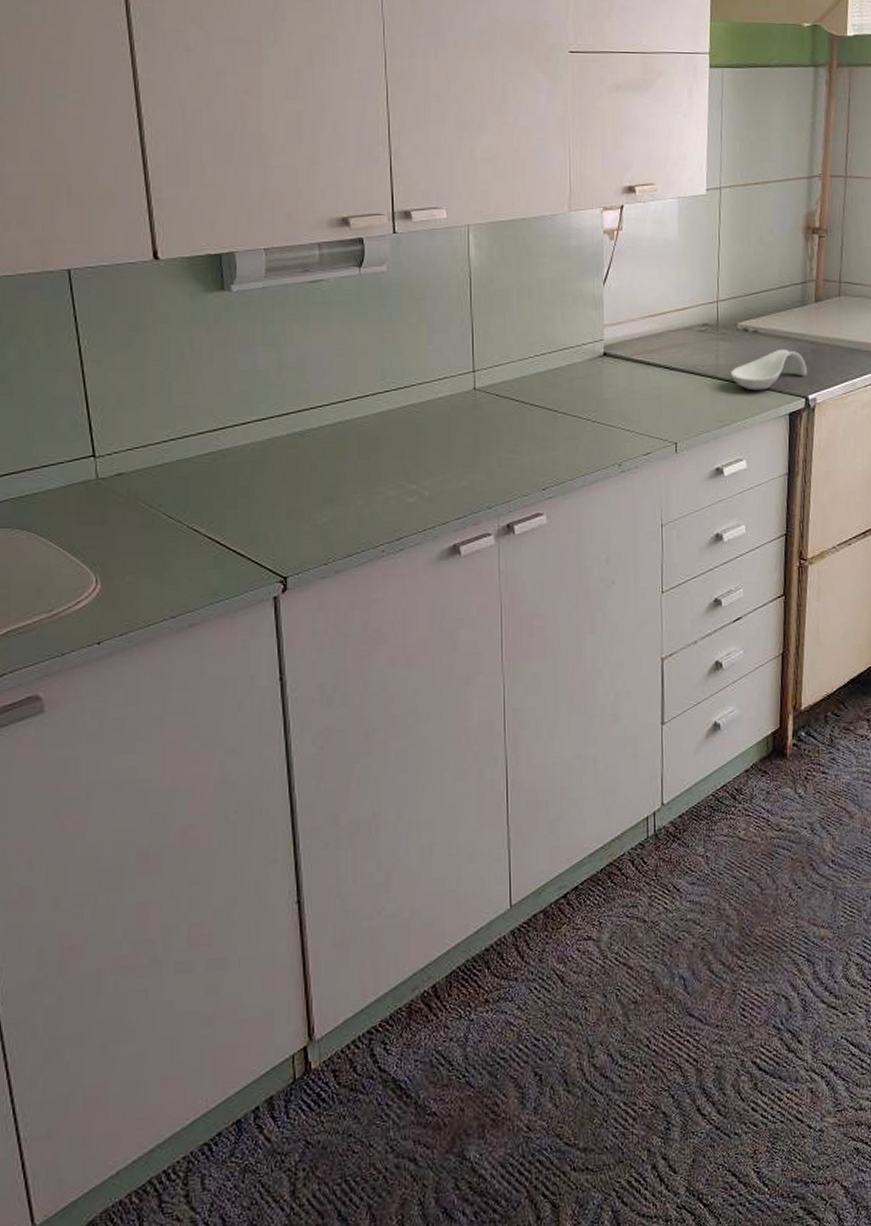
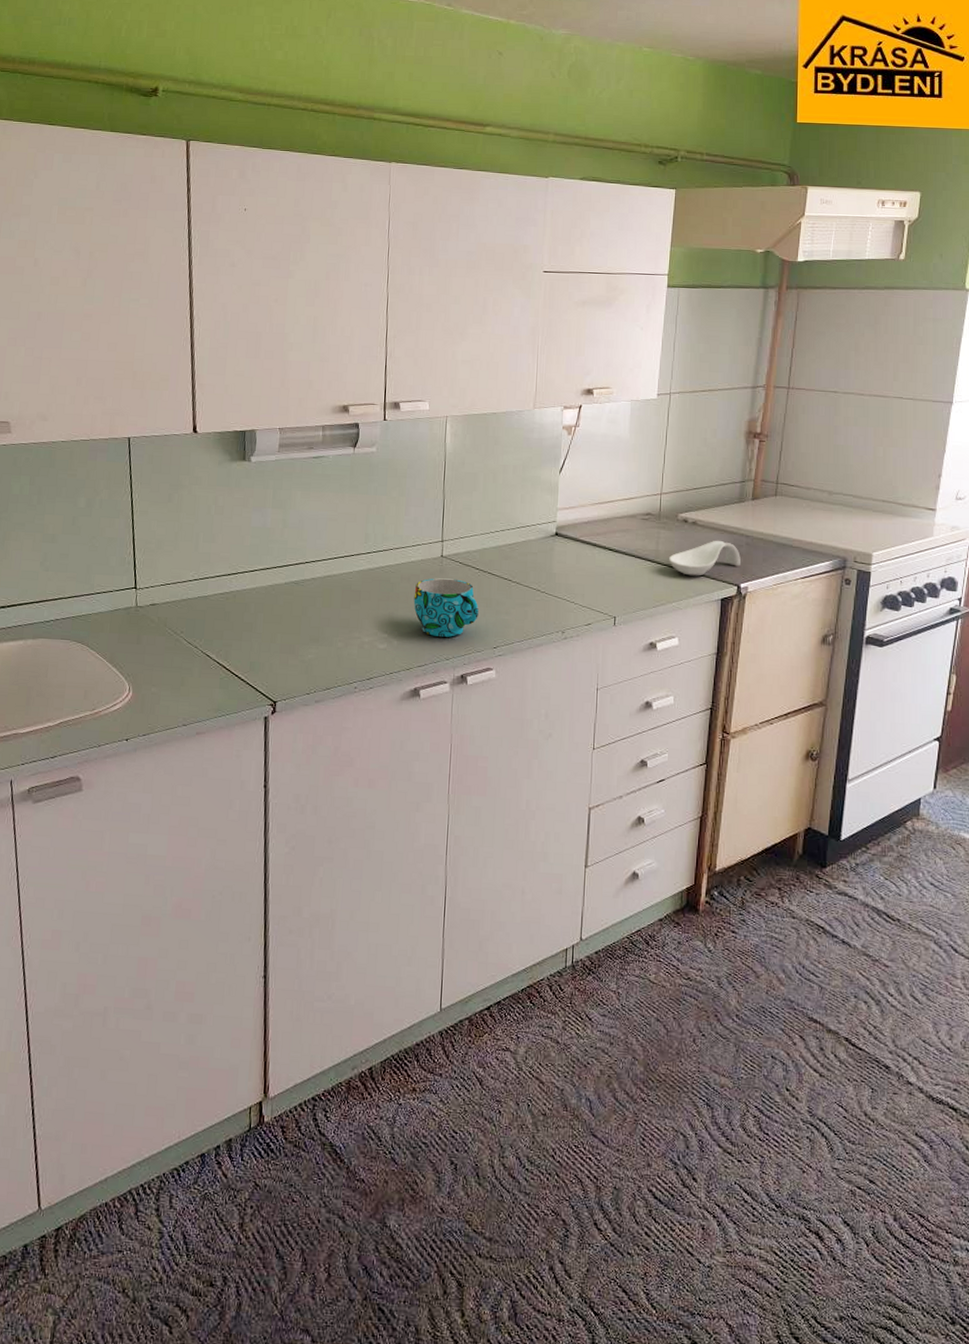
cup: none [445,414,522,483] -> present [413,578,479,637]

